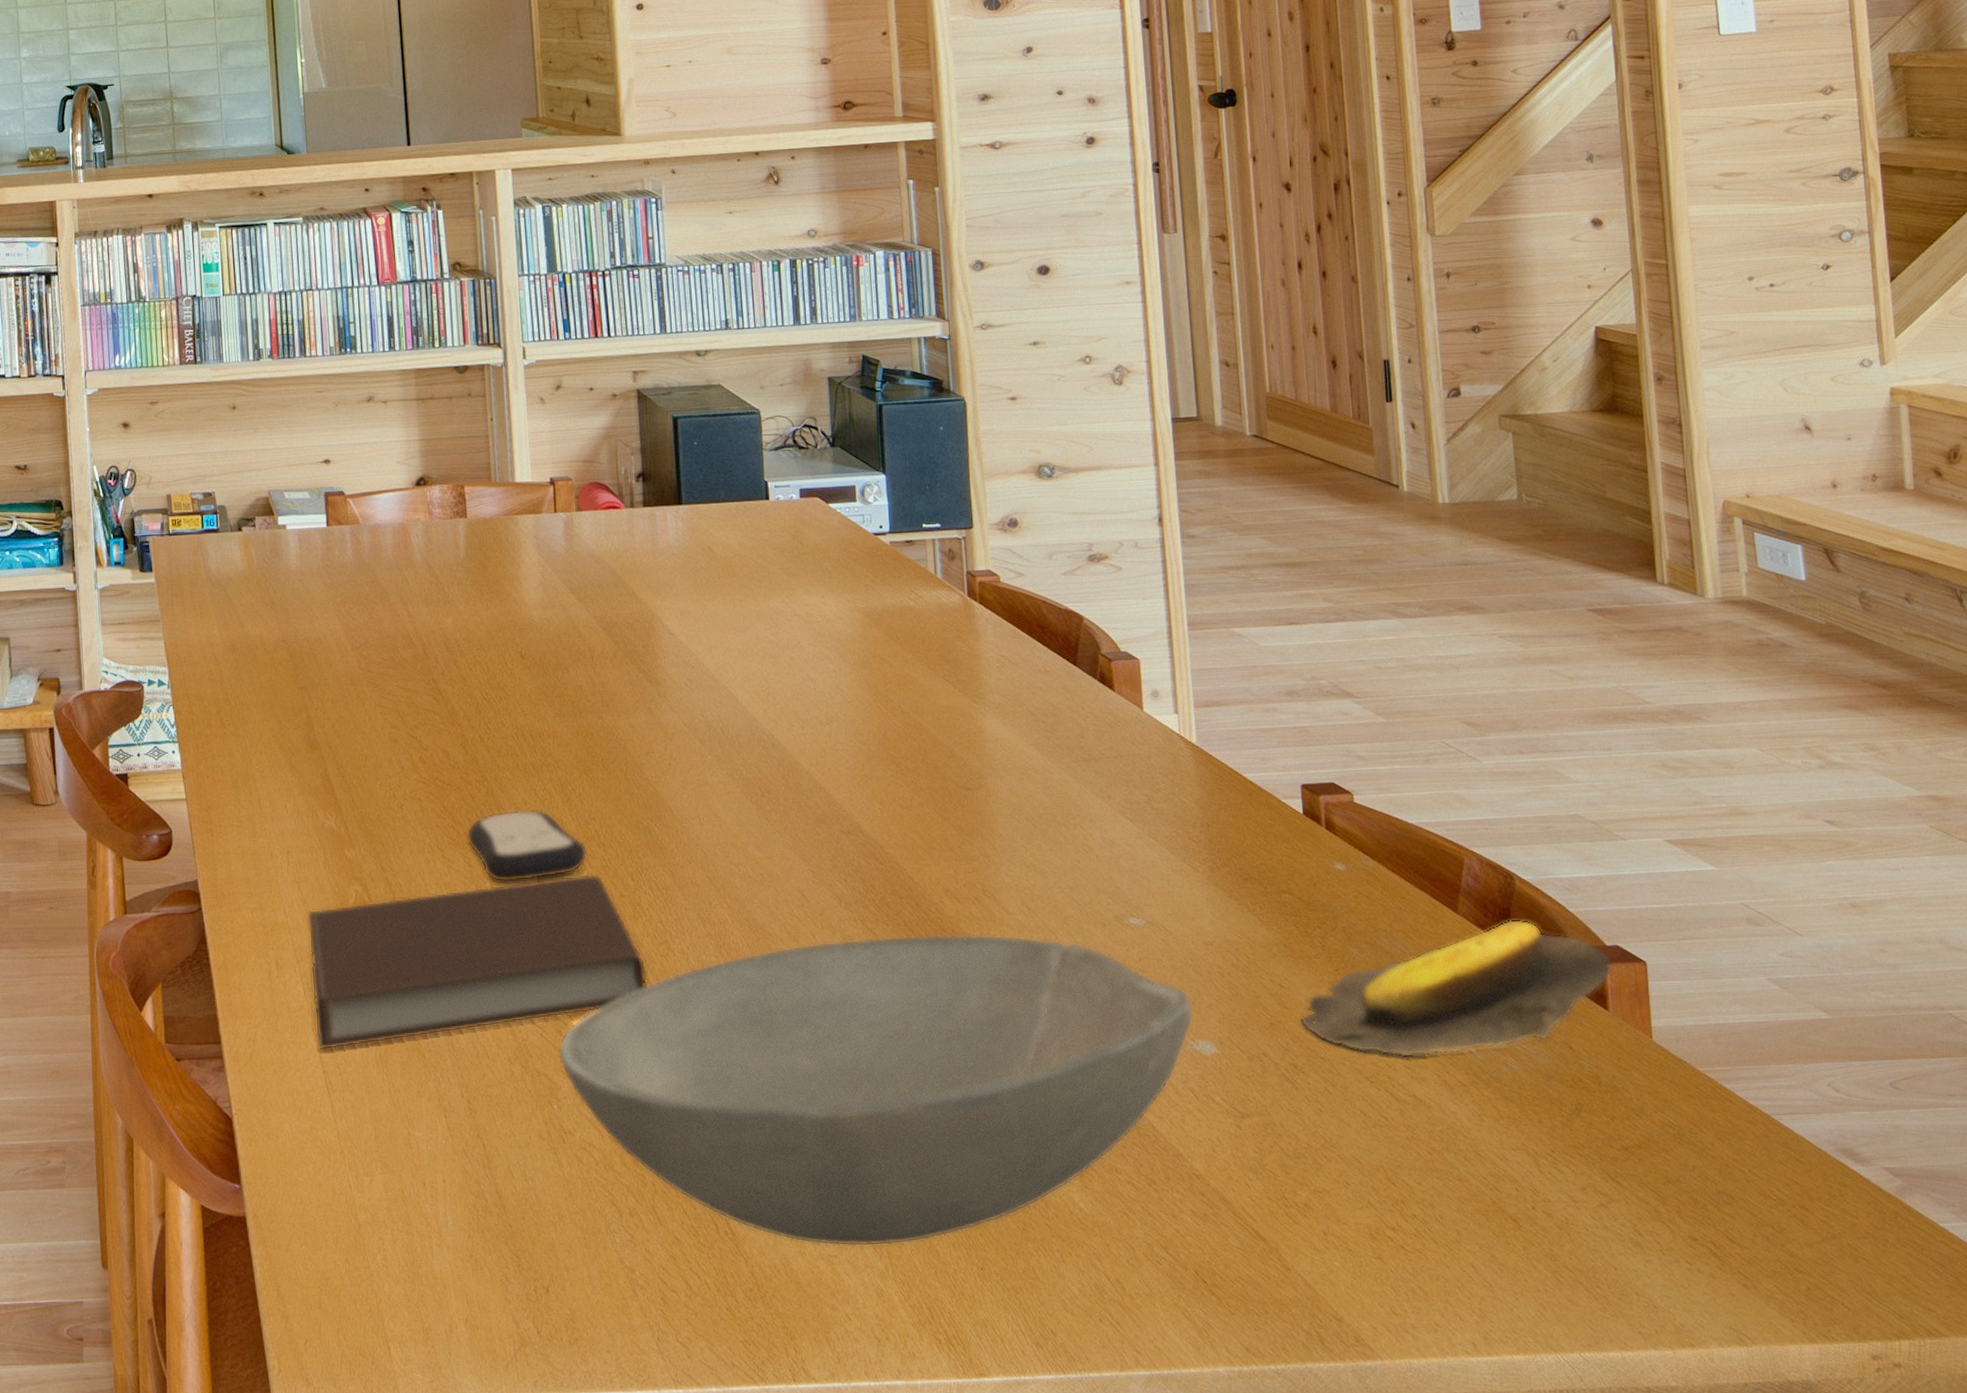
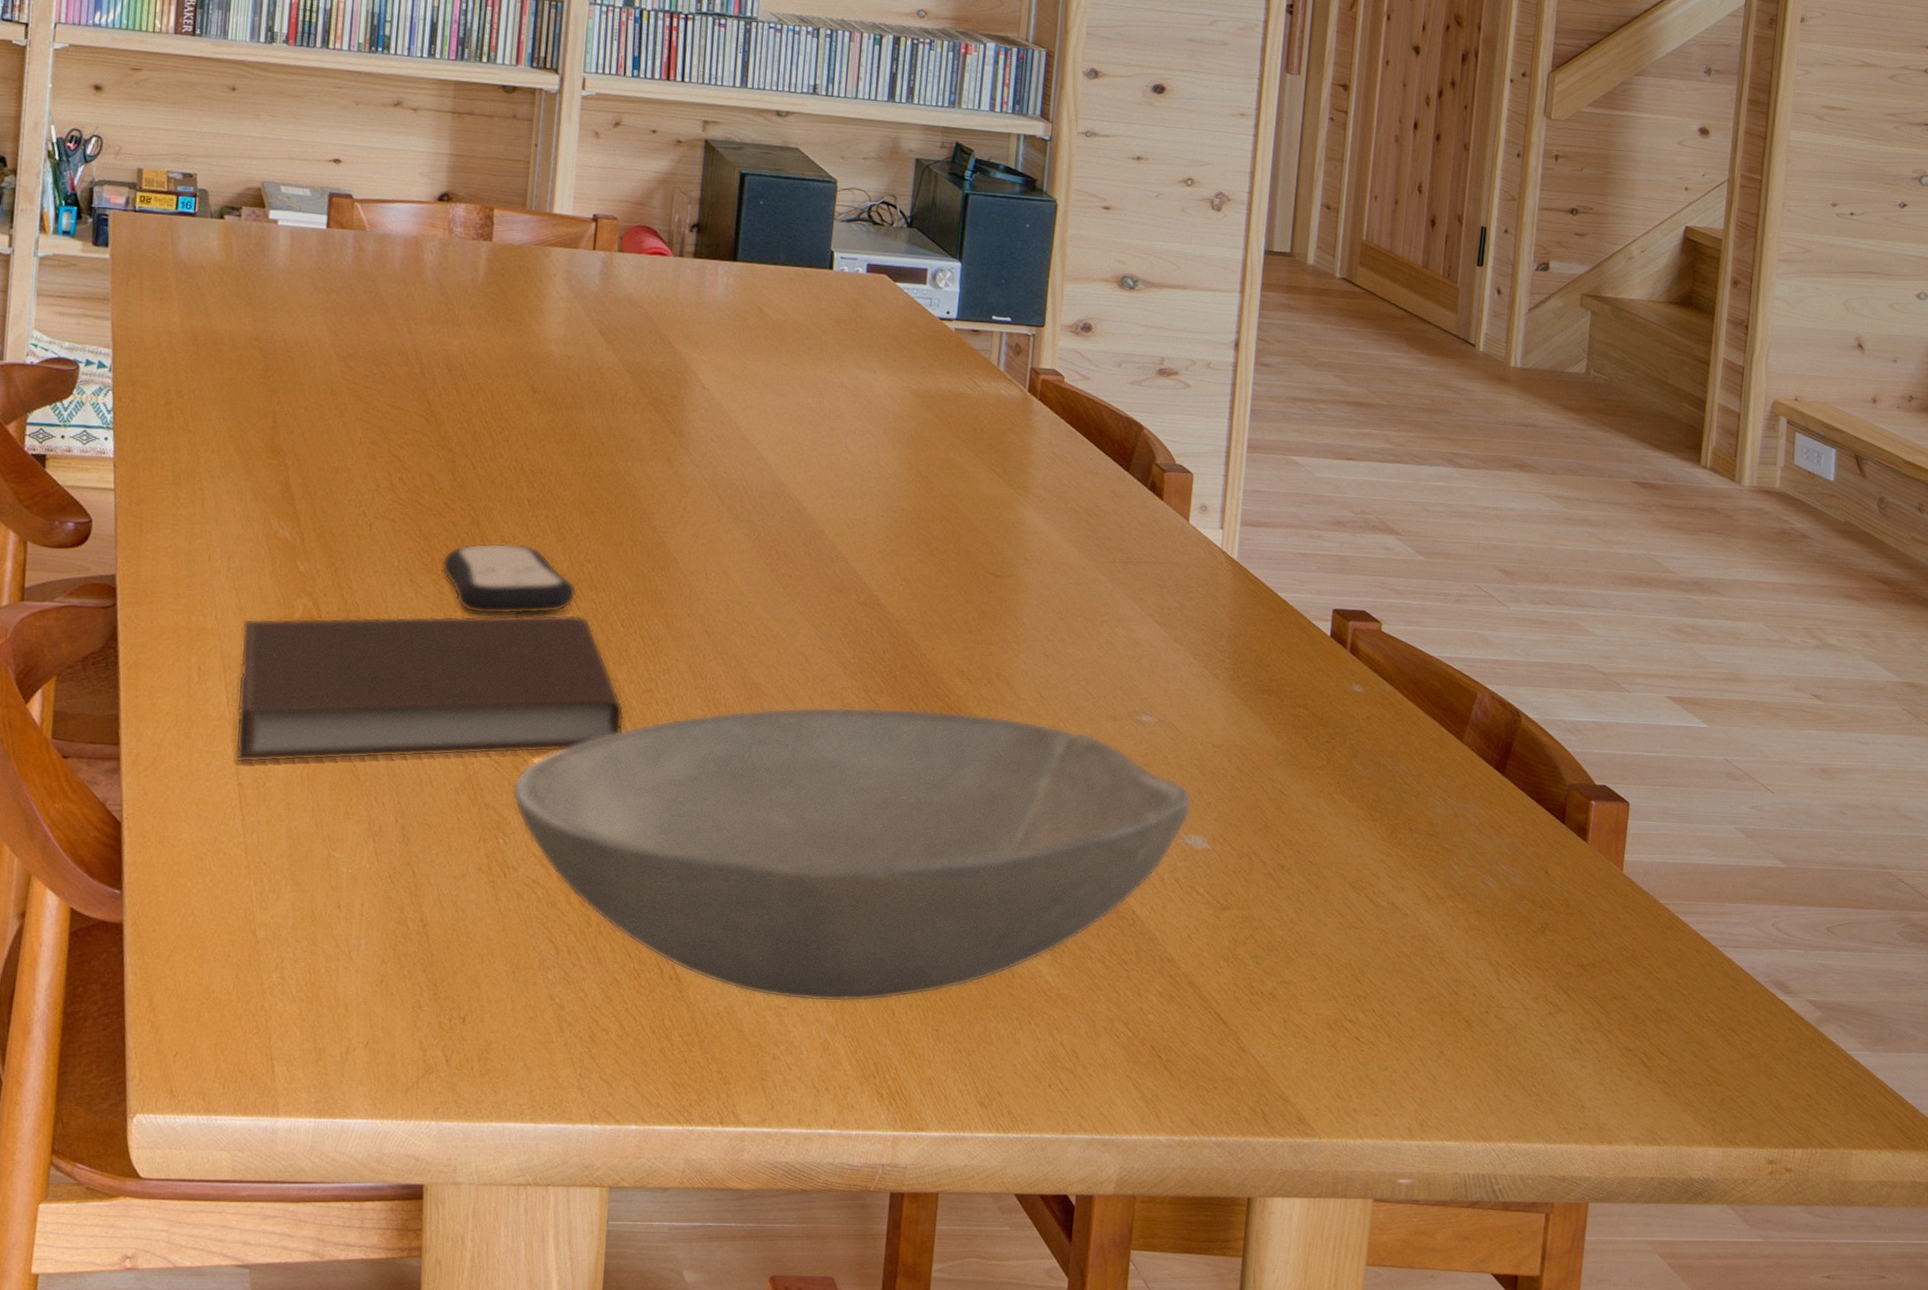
banana: present [1300,919,1613,1058] -> none [1294,752,1599,868]

